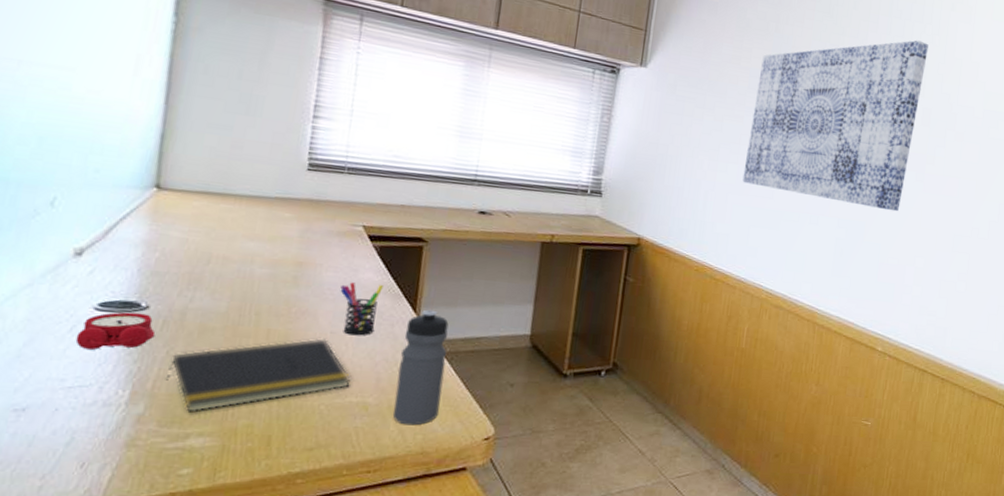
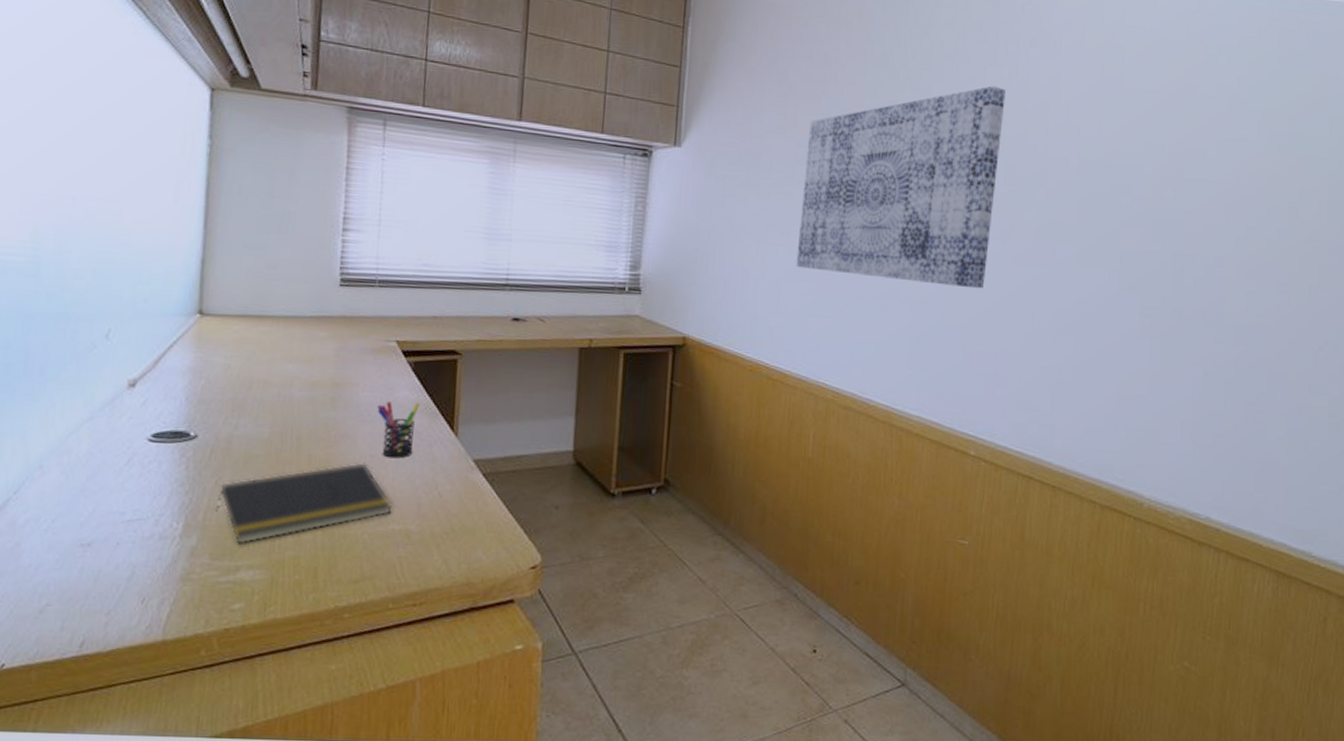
alarm clock: present [75,312,156,350] -> none [132,442,205,482]
water bottle: present [392,309,449,426] -> none [435,427,488,554]

